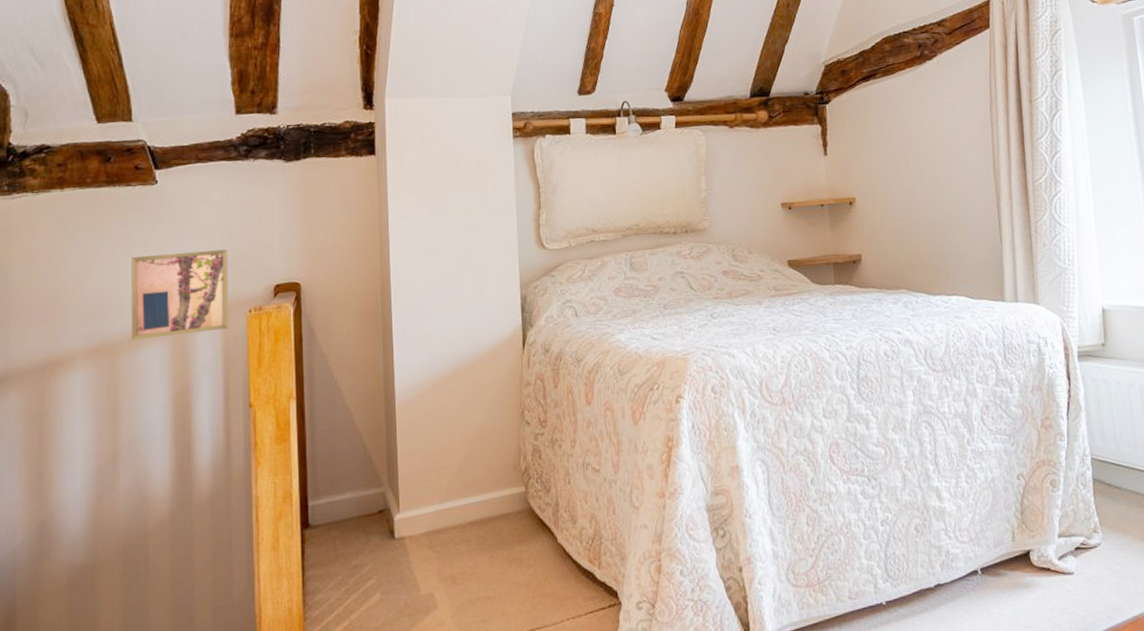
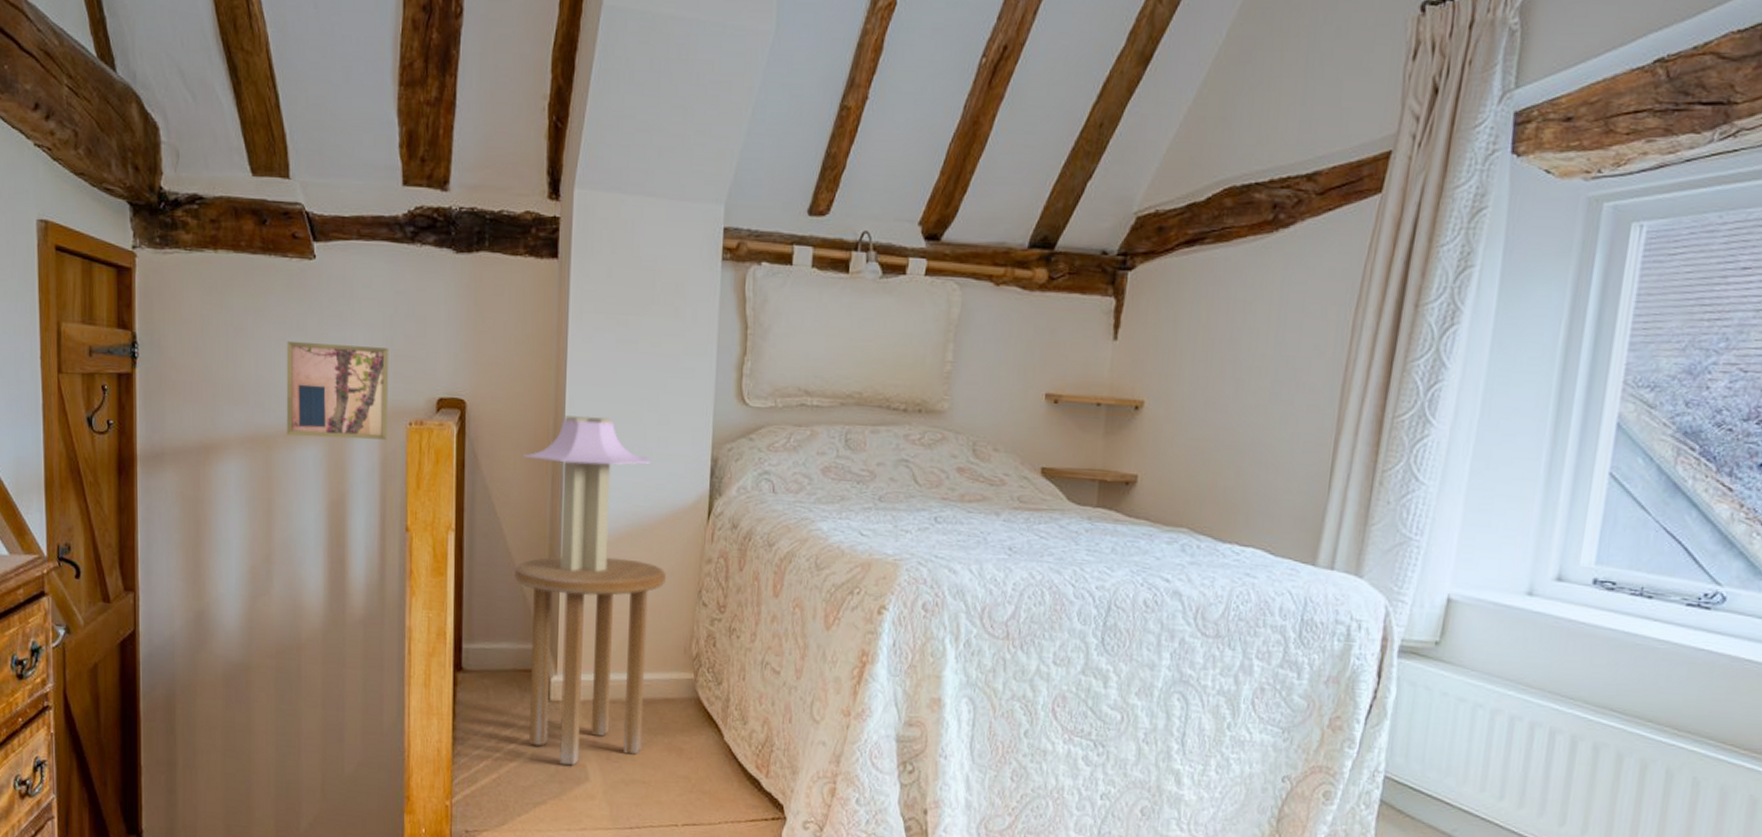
side table: none [353,395,491,598] -> present [514,557,666,766]
table lamp: none [355,278,469,416] -> present [522,415,651,572]

